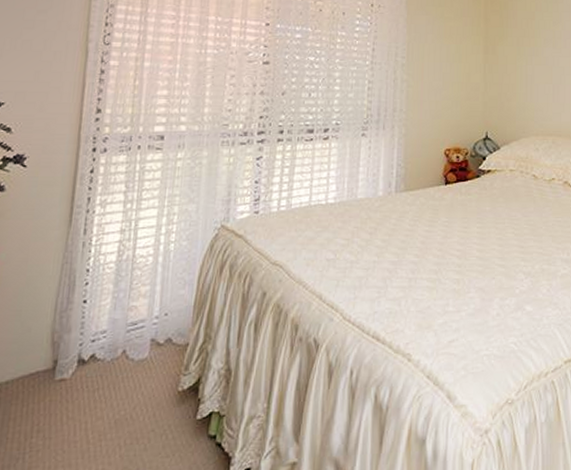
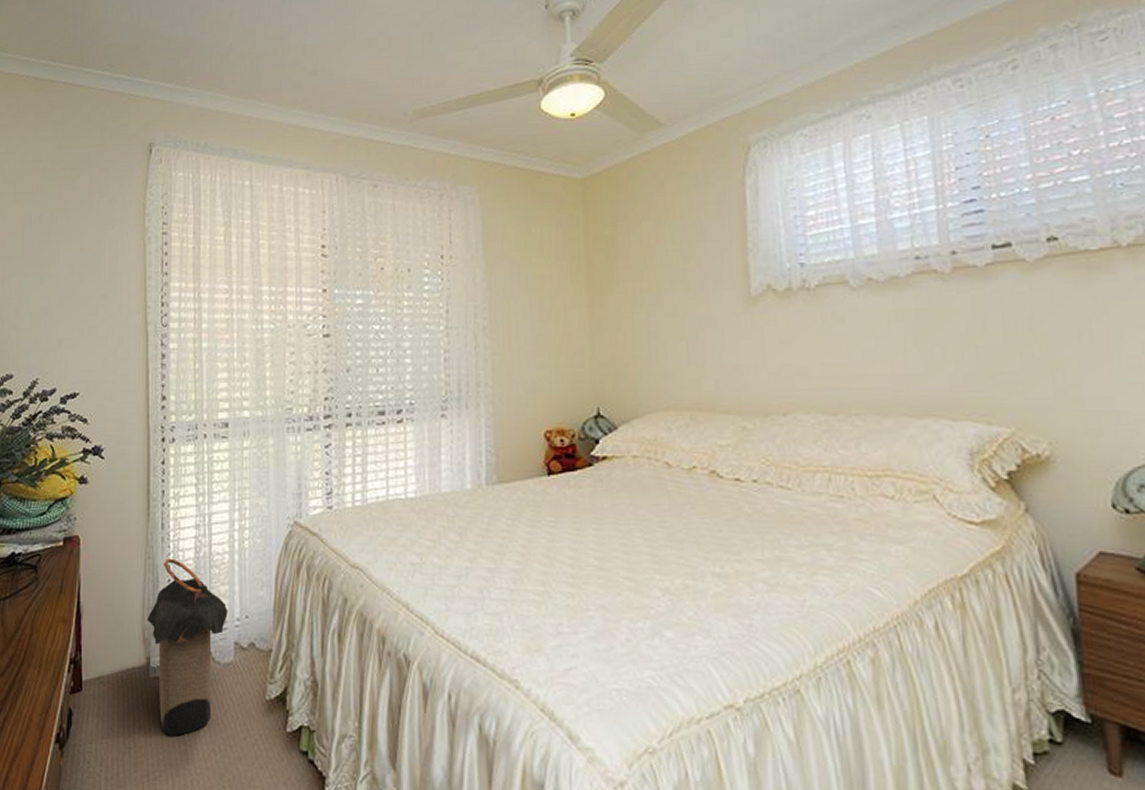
laundry hamper: none [57,262,147,436] -> present [147,558,228,736]

